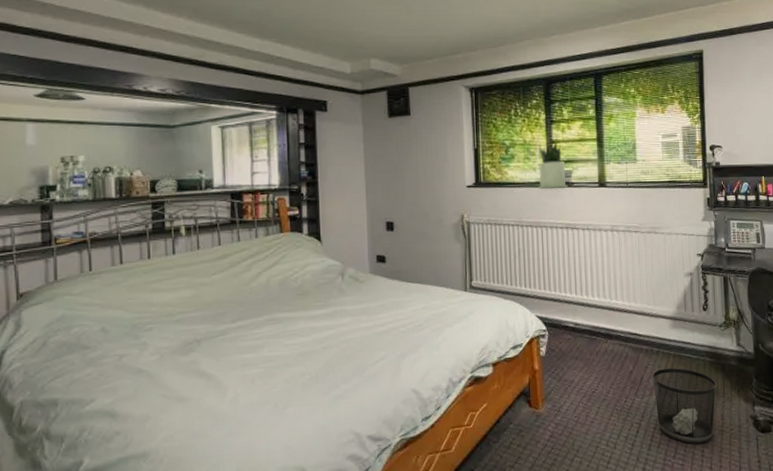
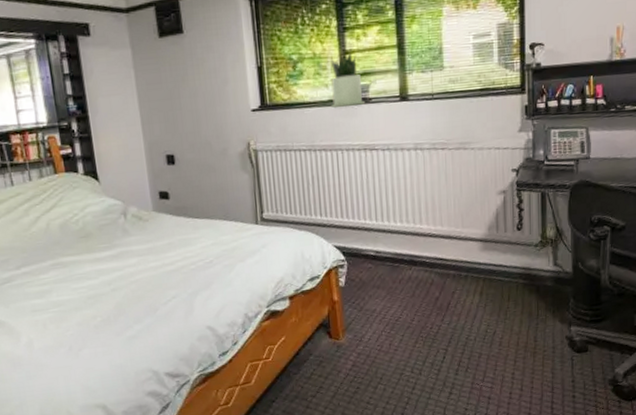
waste bin: present [652,367,717,444] -> none [460,291,530,367]

